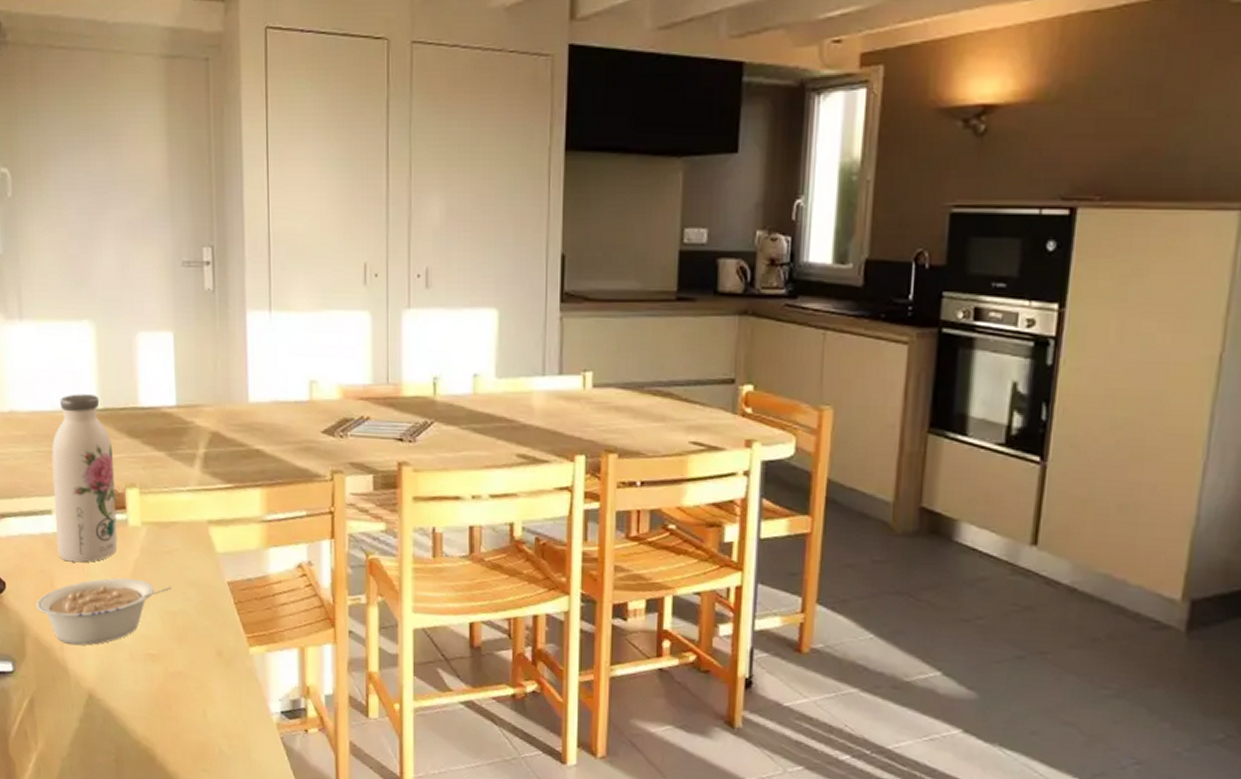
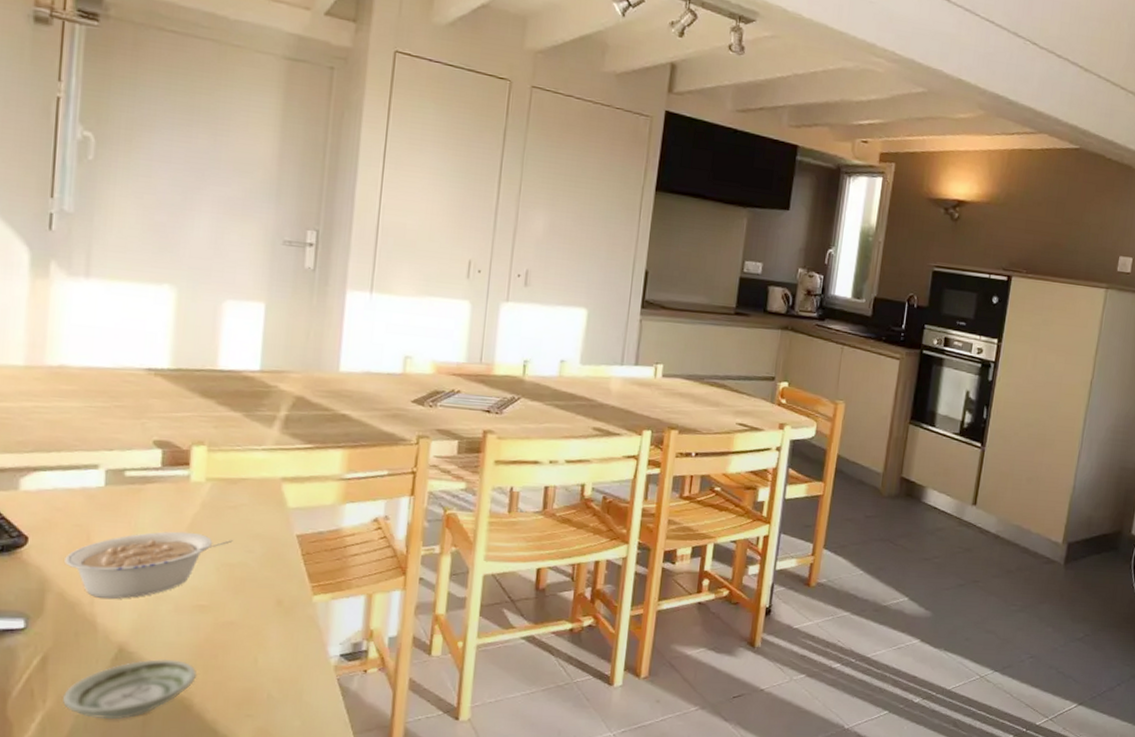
saucer: none [50,707,156,766] -> present [63,658,197,720]
water bottle: present [51,394,118,563] -> none [100,353,182,517]

